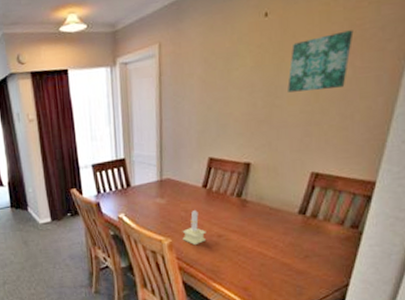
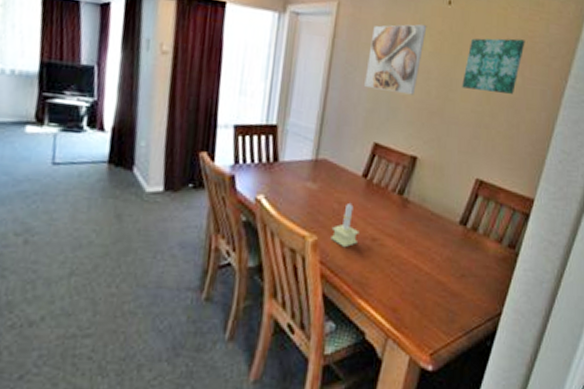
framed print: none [192,42,246,113] -> present [364,24,427,95]

